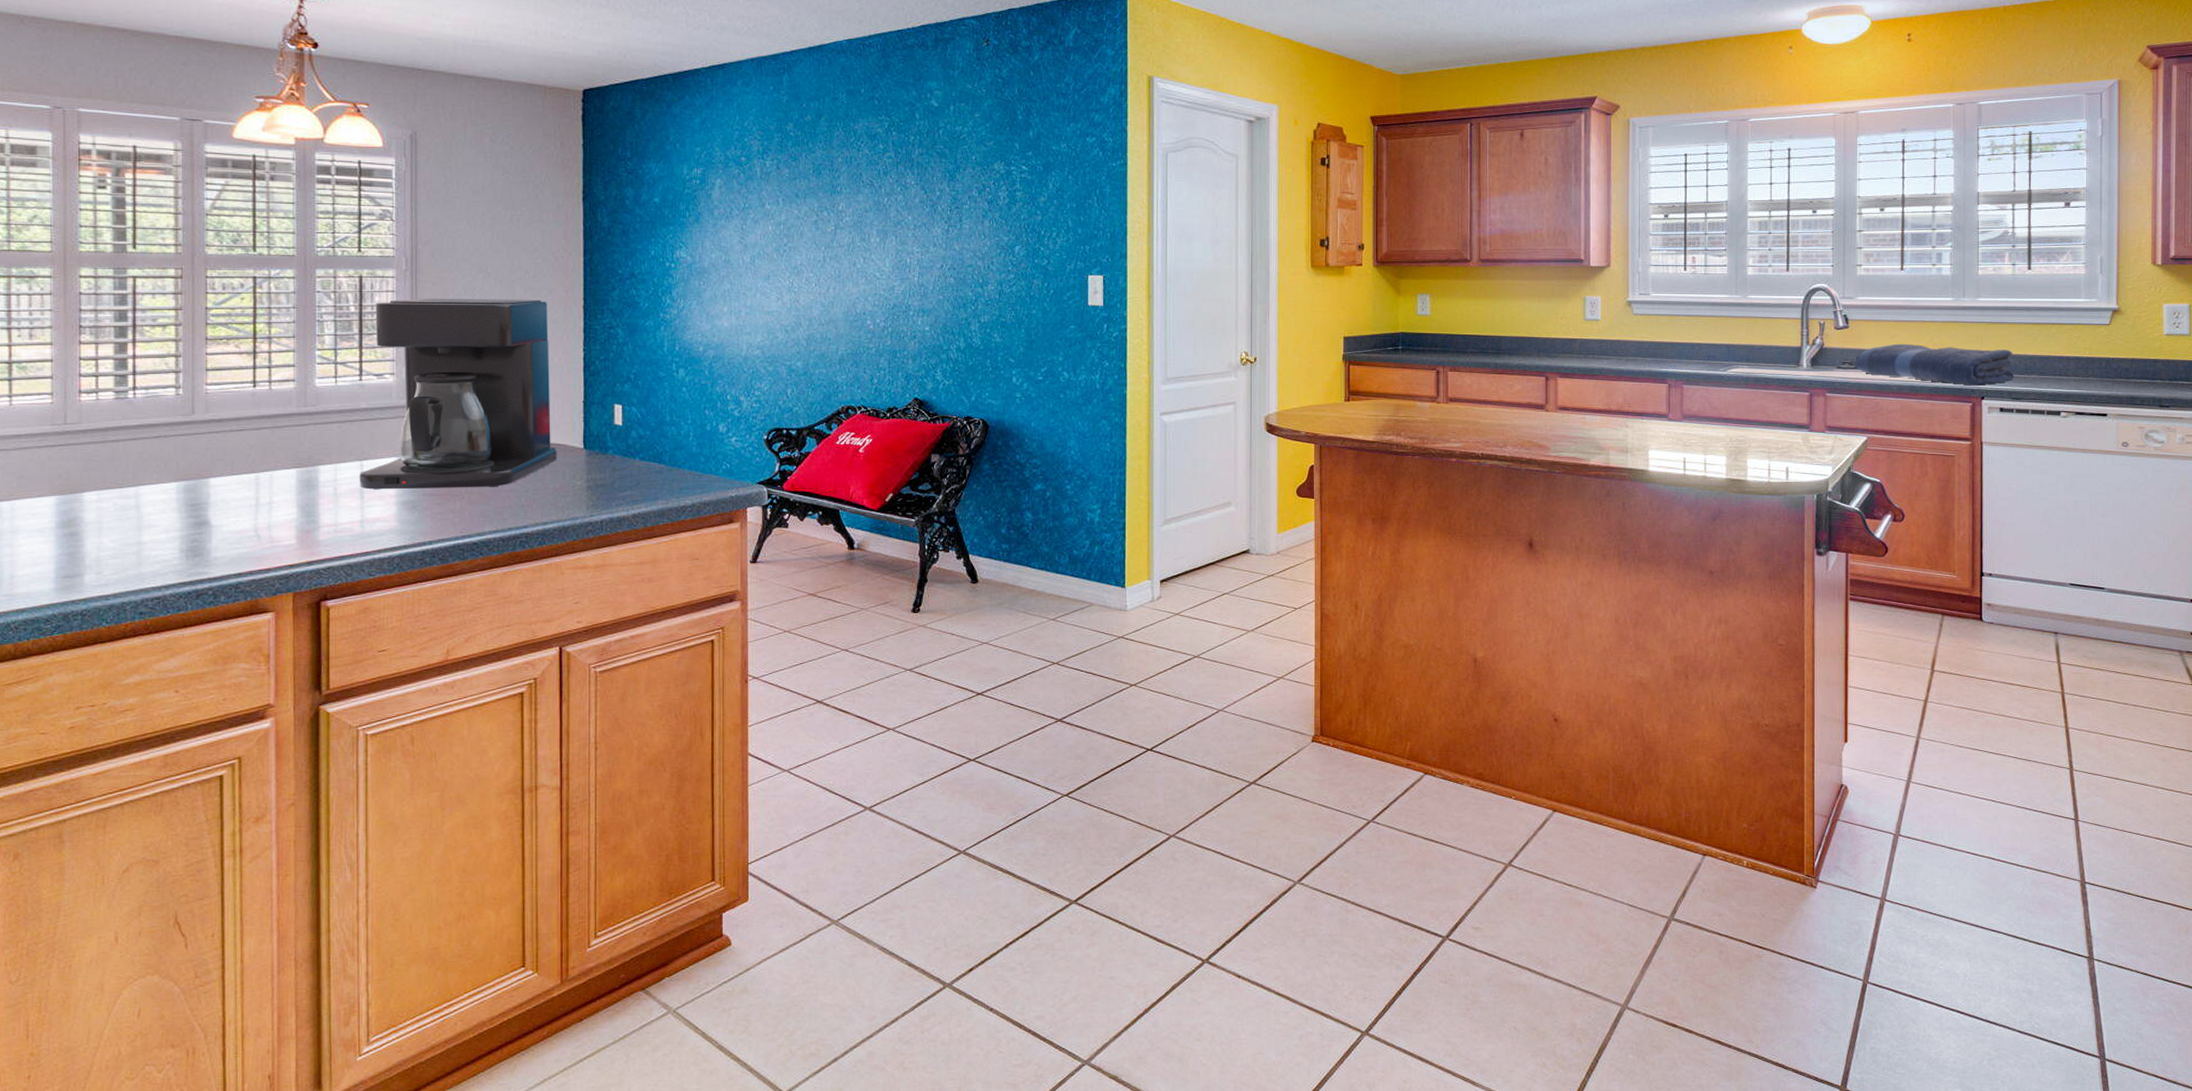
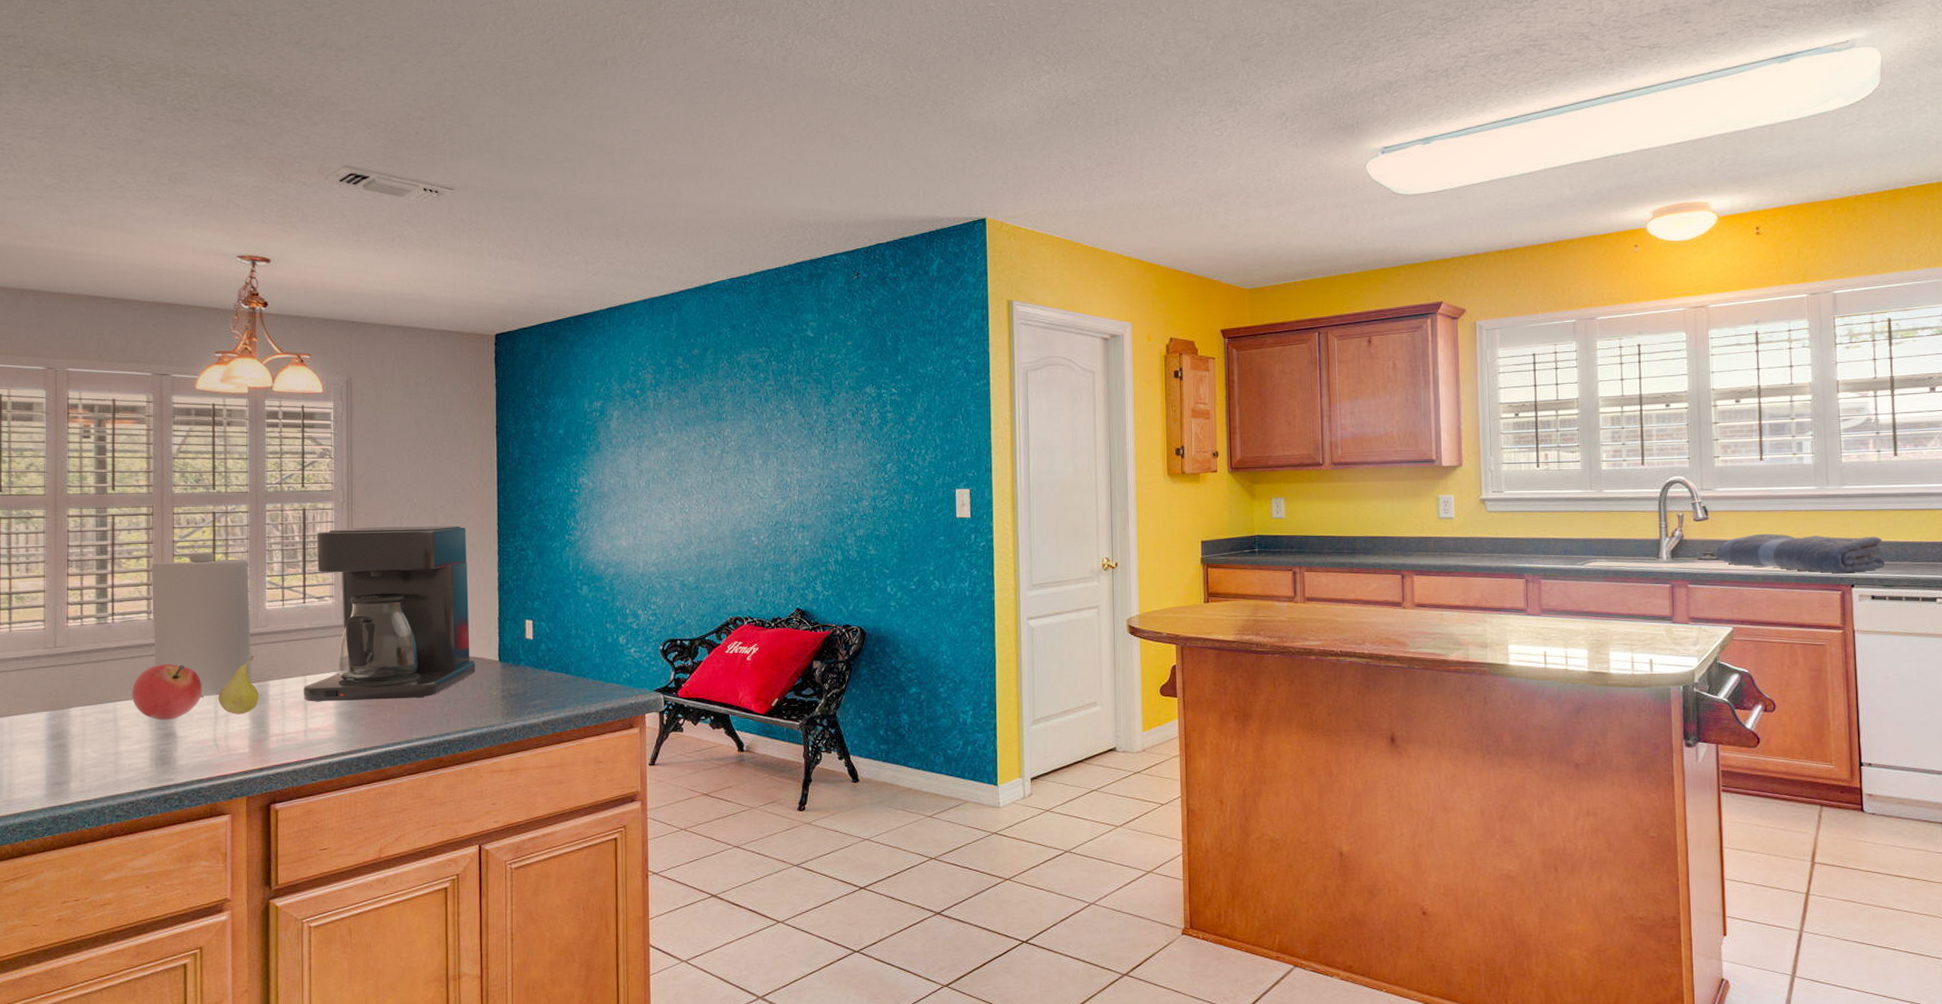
fruit: none [157,445,241,508] -> present [131,664,203,721]
paper towel holder: none [180,322,299,482] -> present [151,552,252,697]
fruit: none [259,437,307,502] -> present [218,655,258,715]

